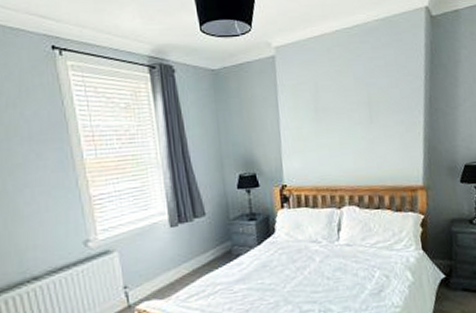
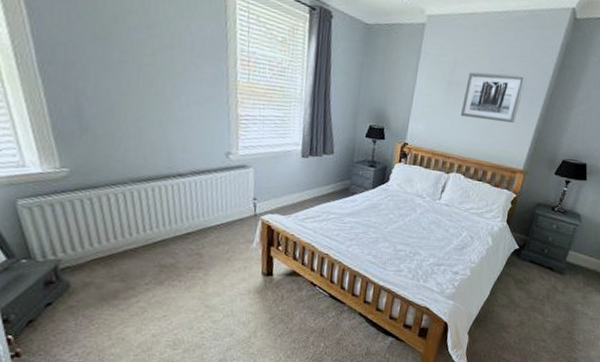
wall art: none [334,84,399,143] -> present [461,72,526,123]

